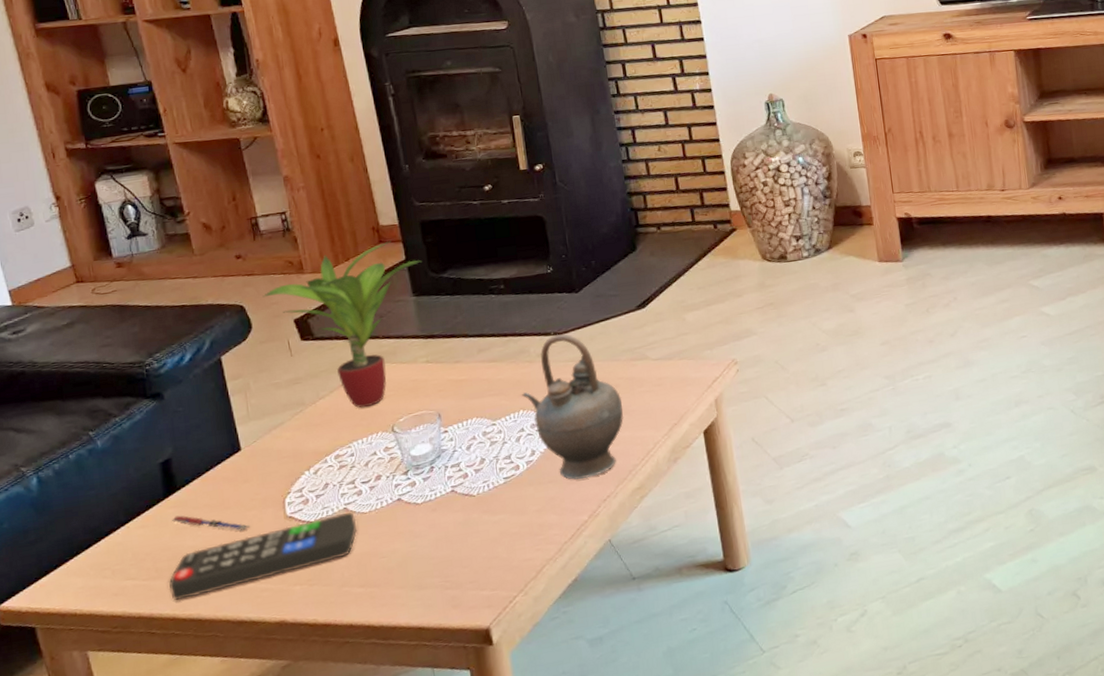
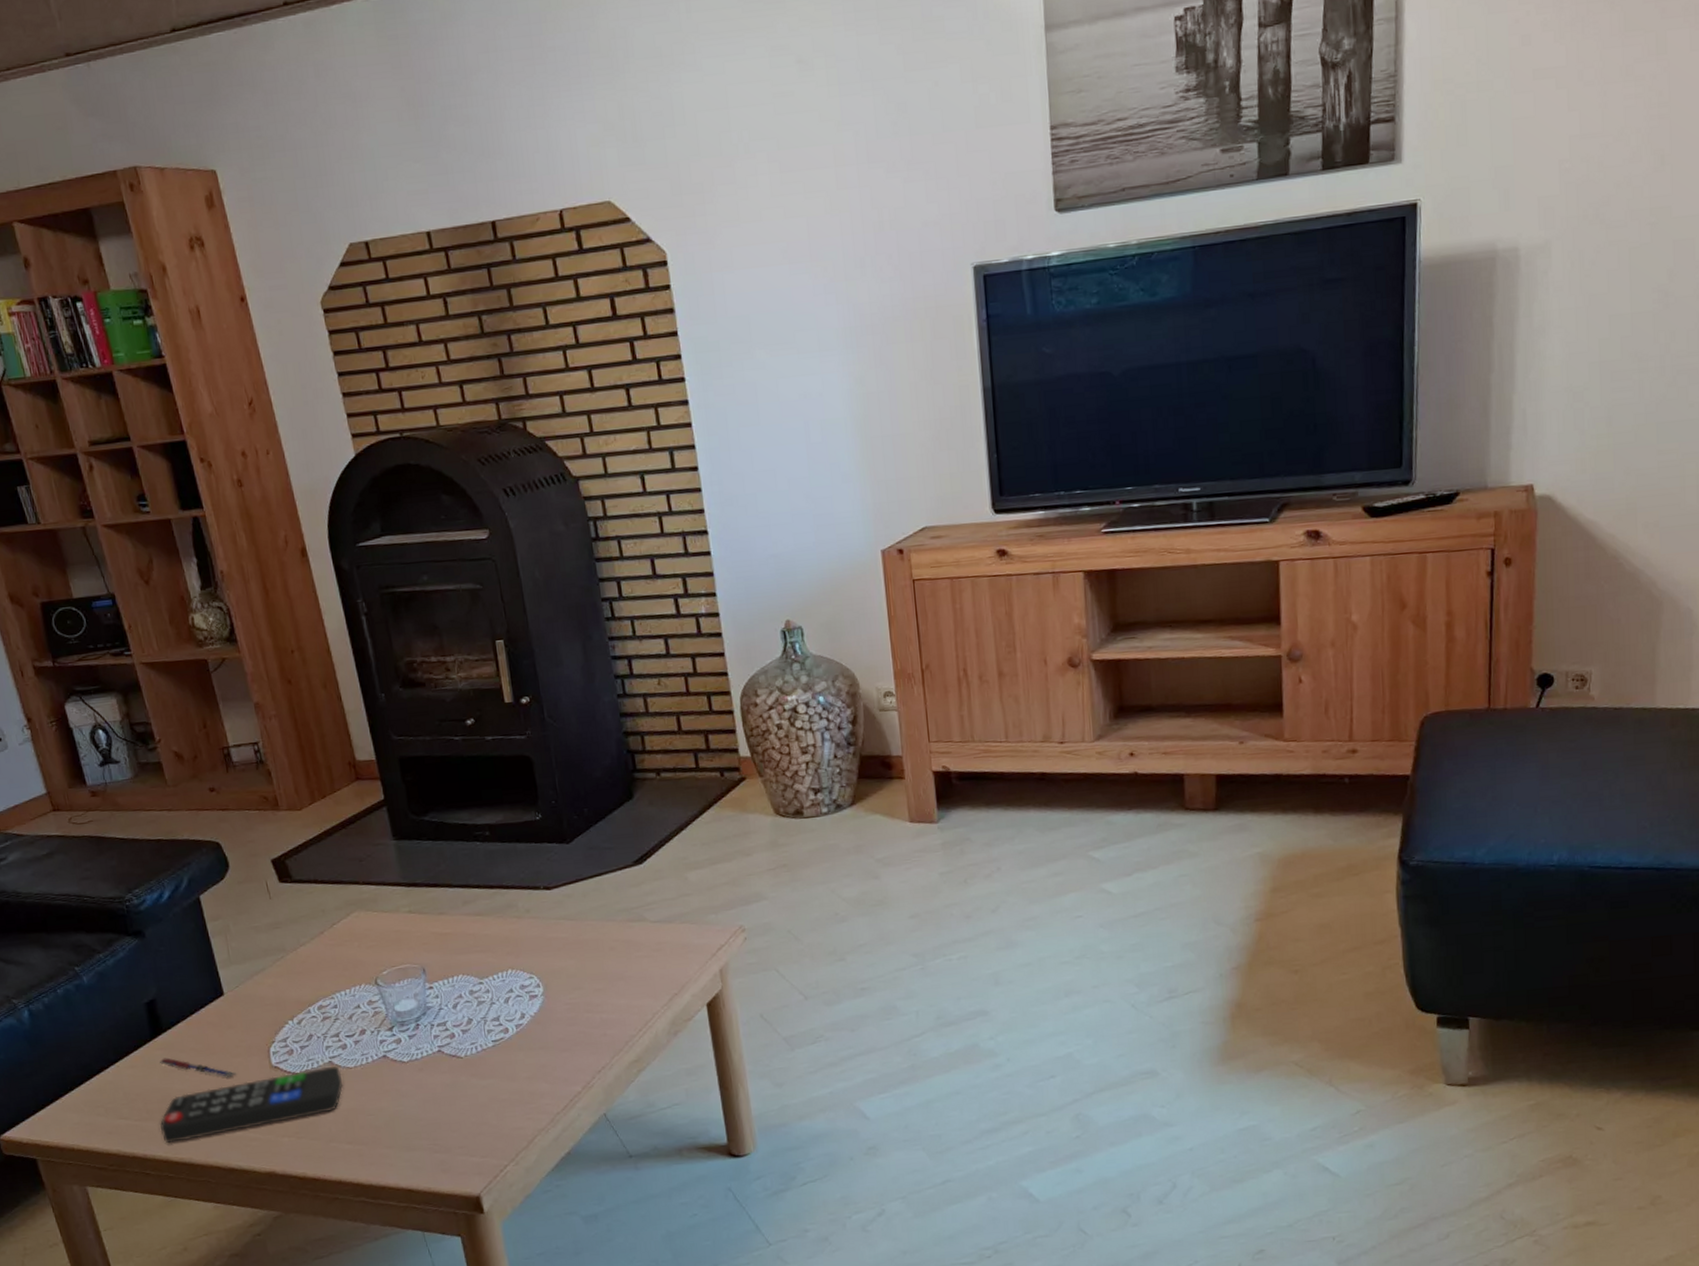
potted plant: present [262,242,423,408] -> none [238,779,403,958]
teapot: present [521,333,623,480] -> none [509,888,619,1048]

